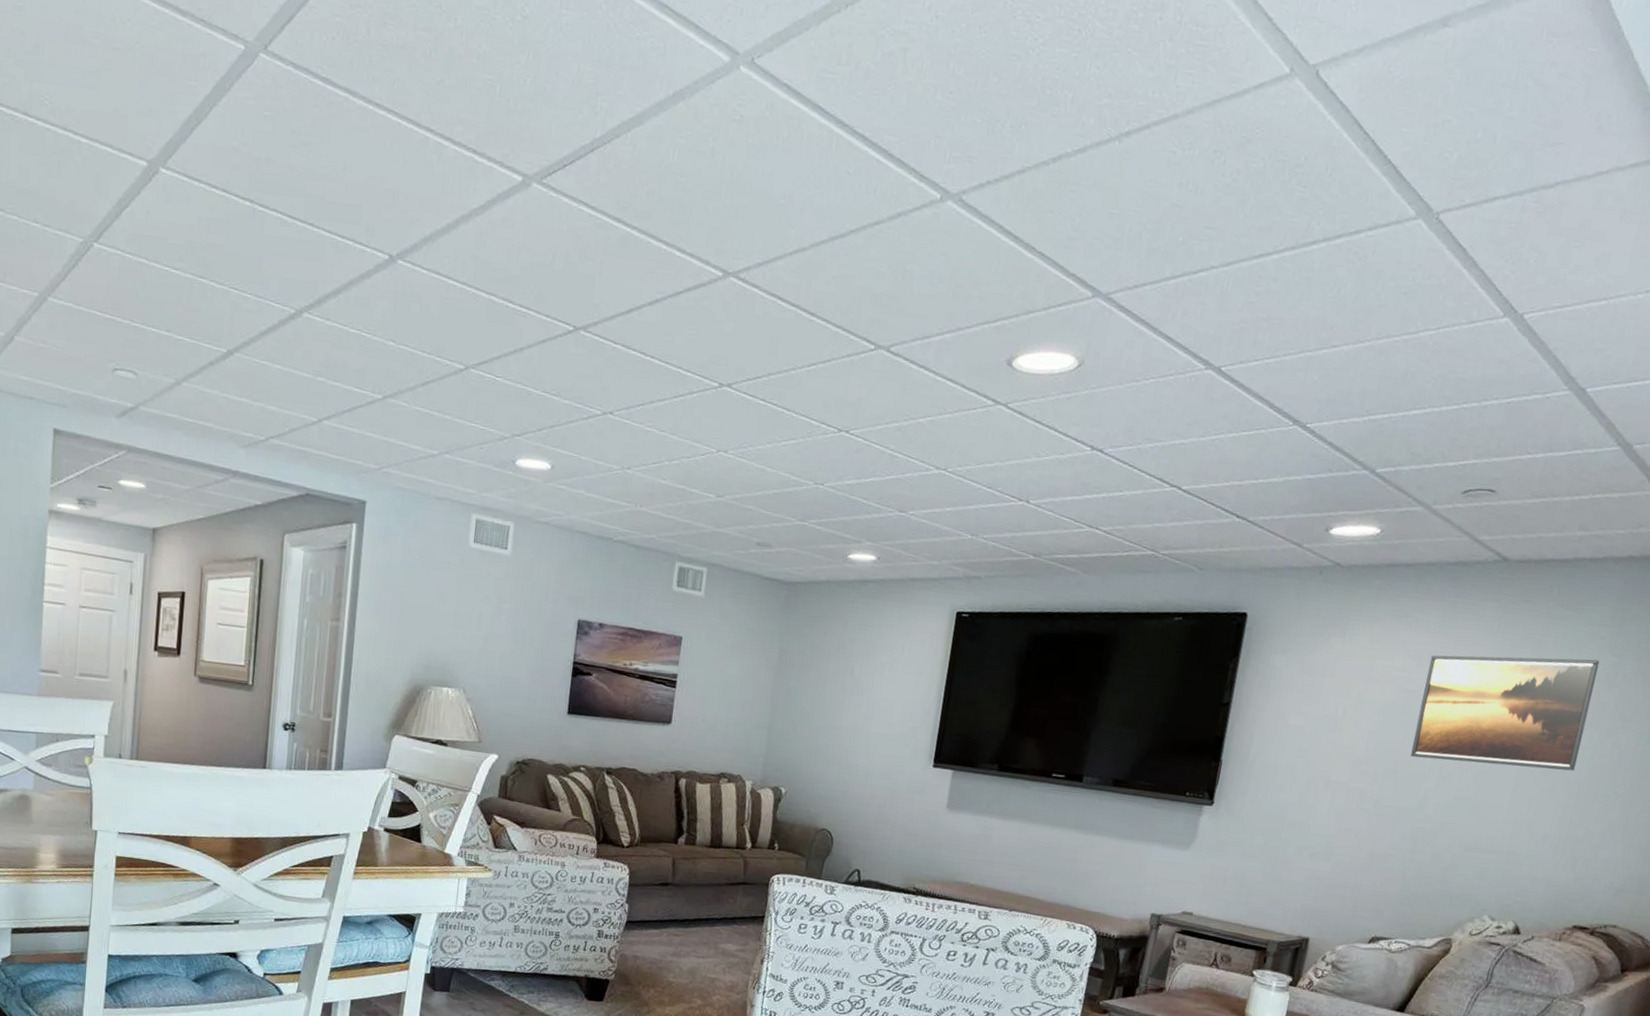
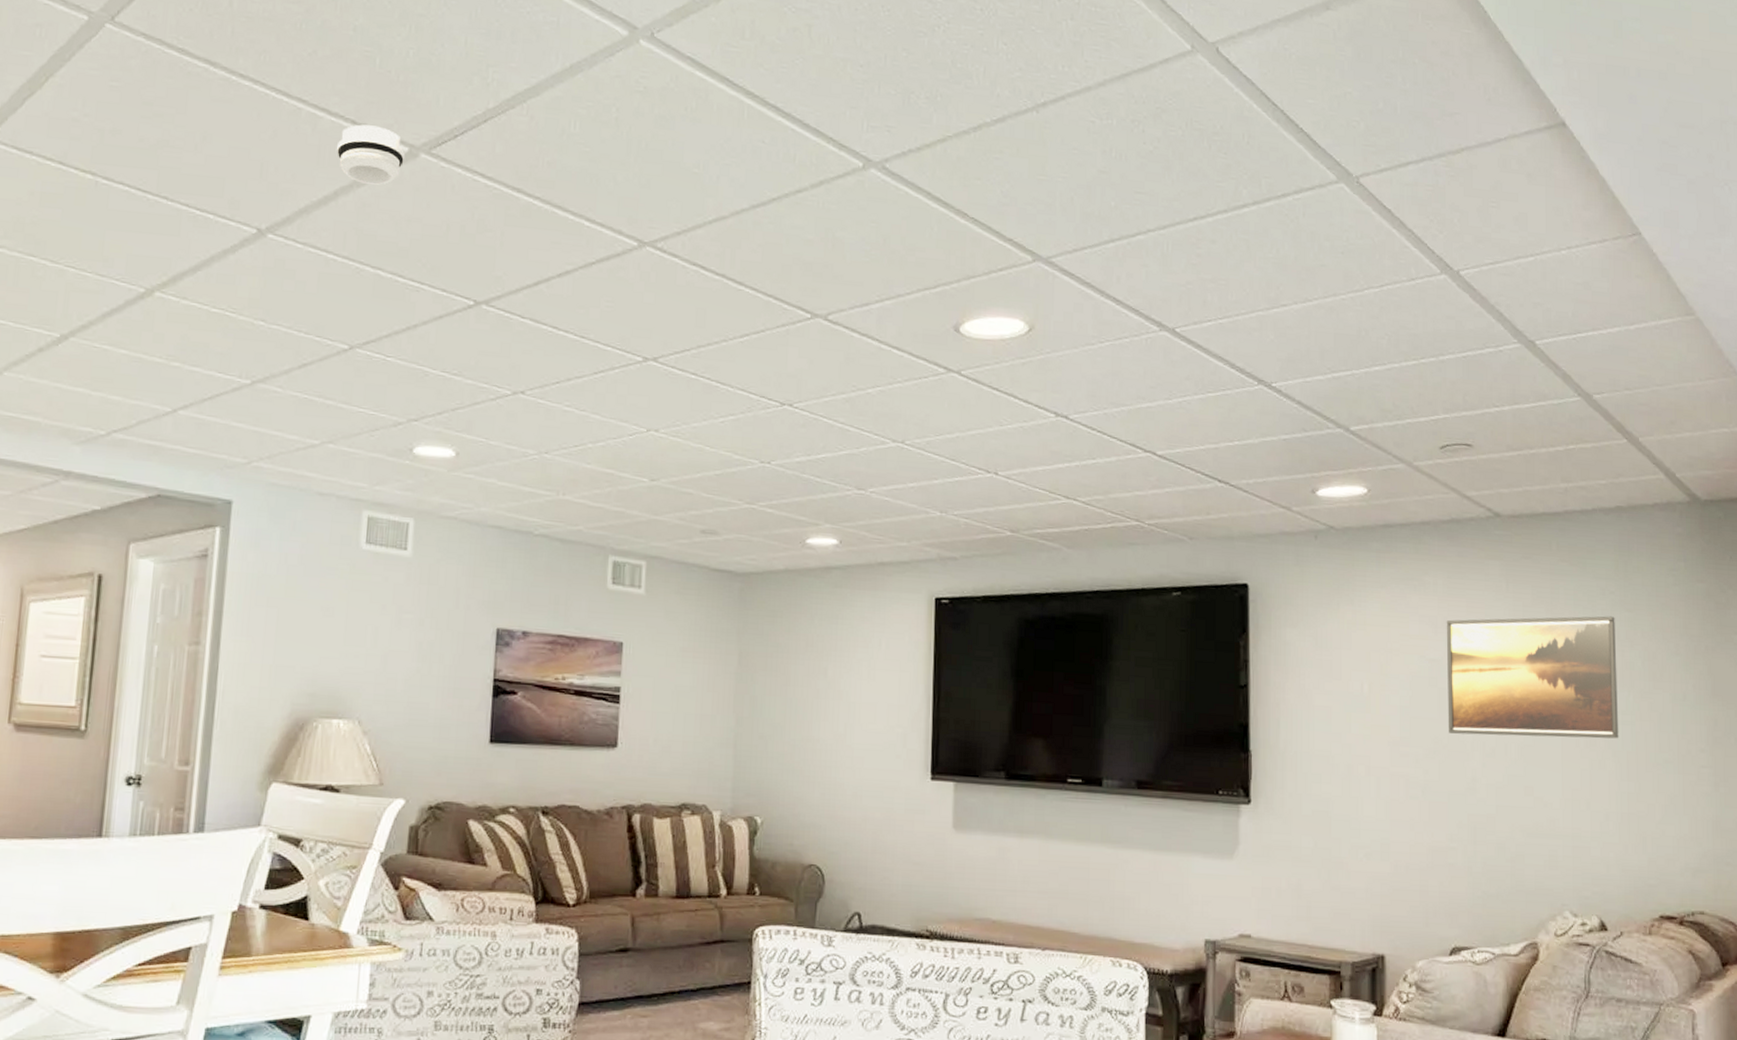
smoke detector: none [459,154,519,214] -> present [337,124,406,185]

